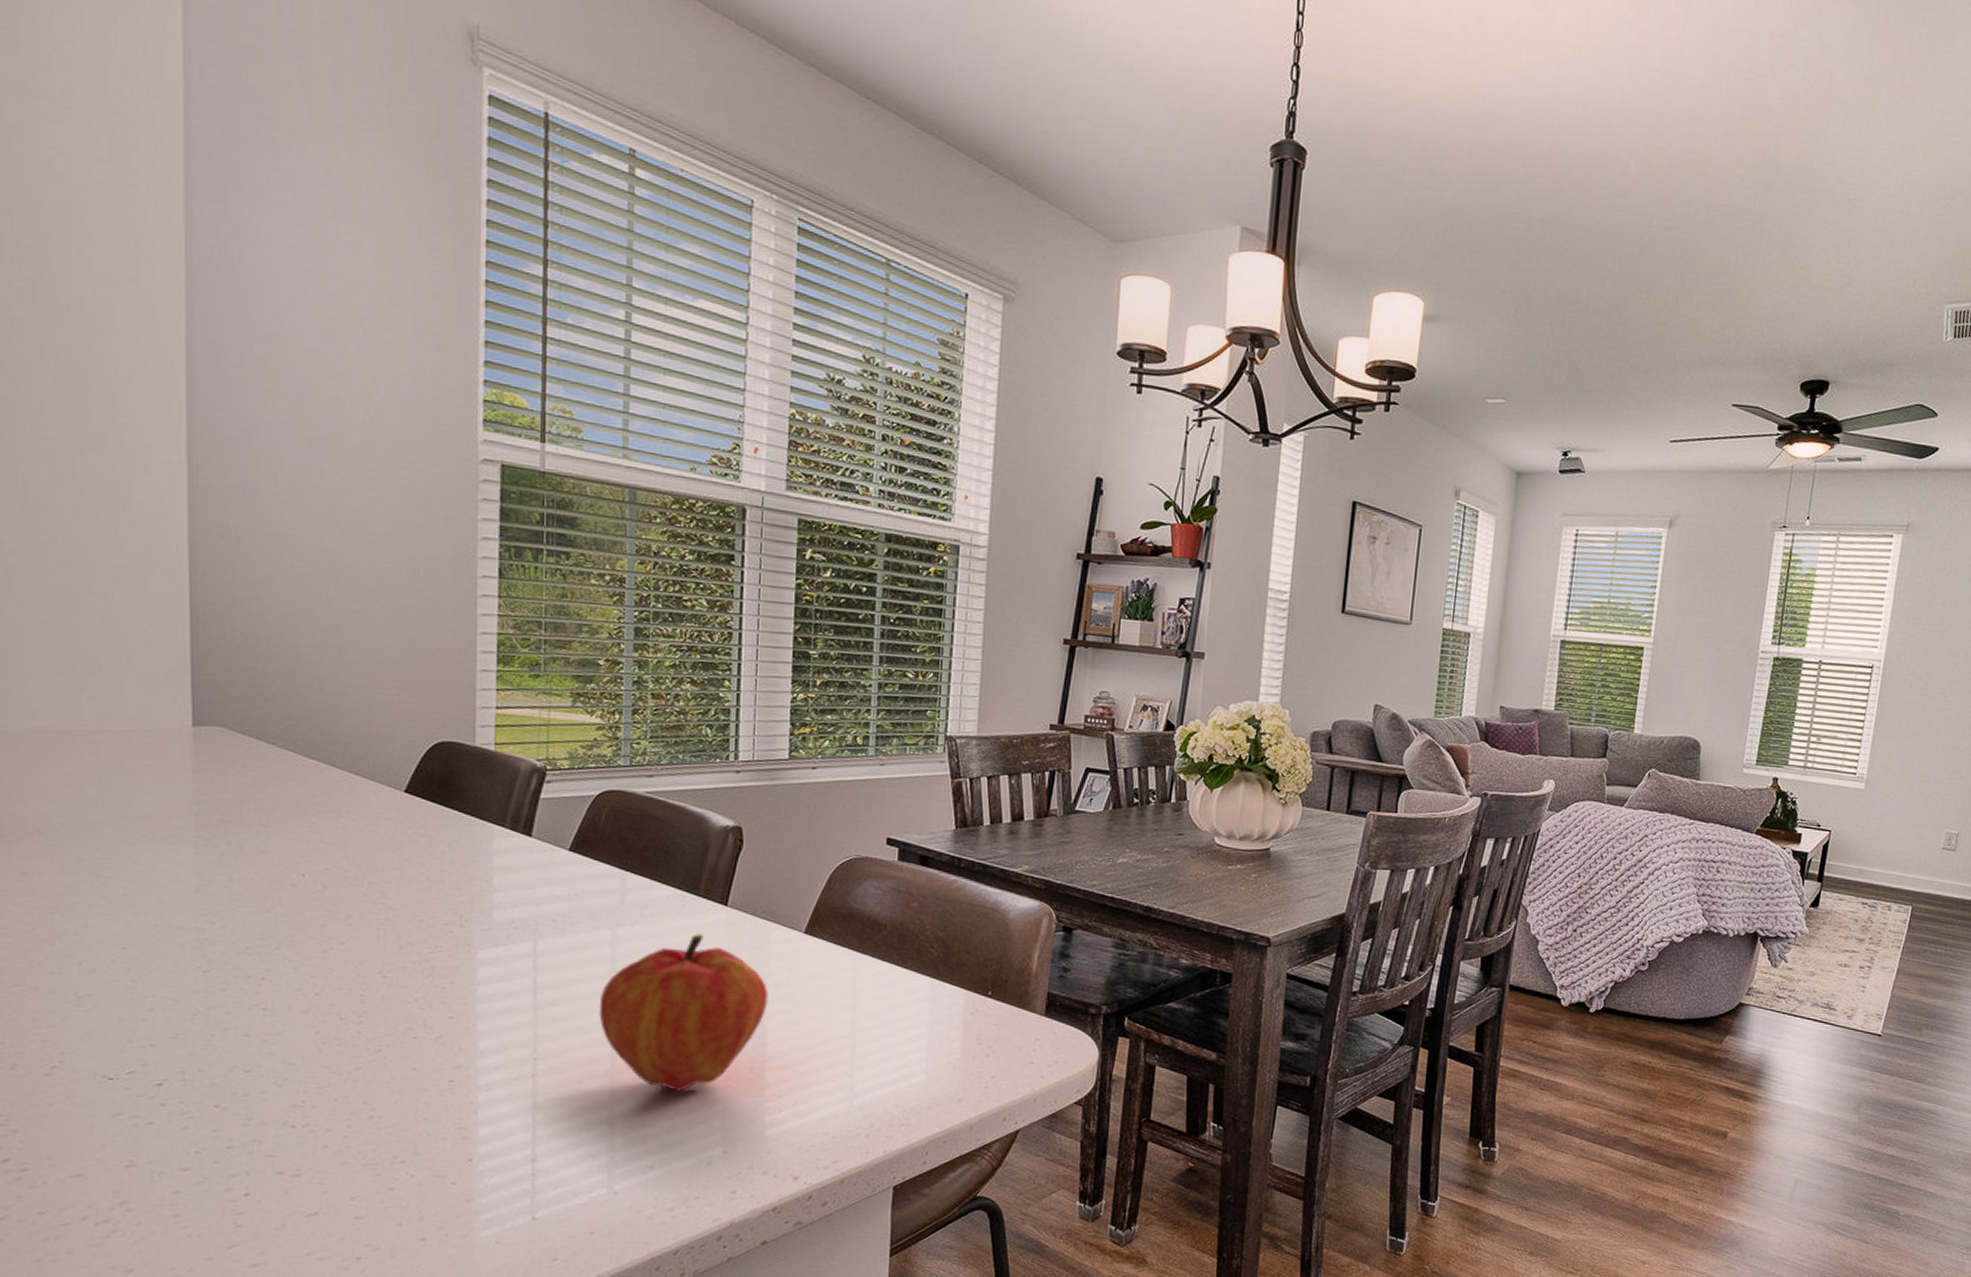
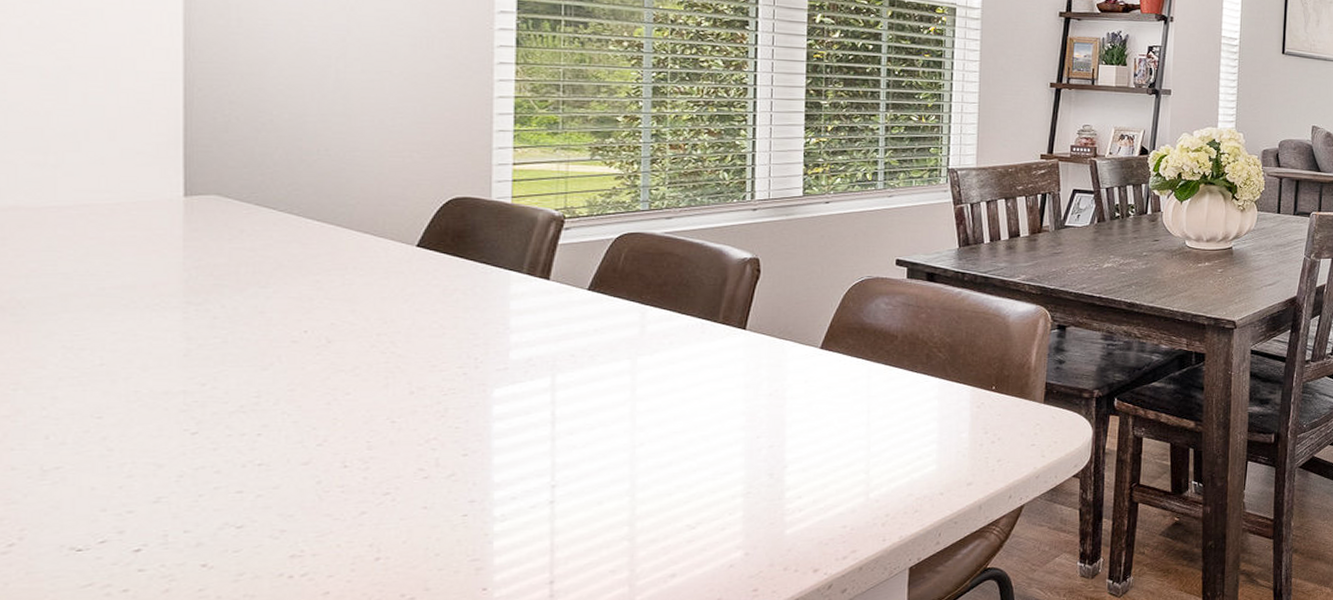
fruit: present [599,934,768,1091] -> none [619,357,787,502]

